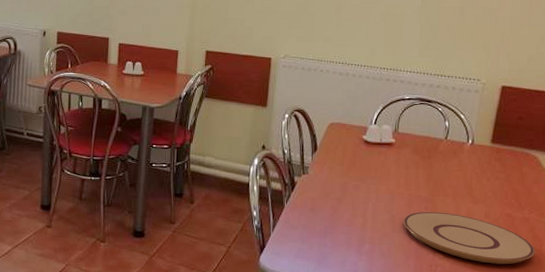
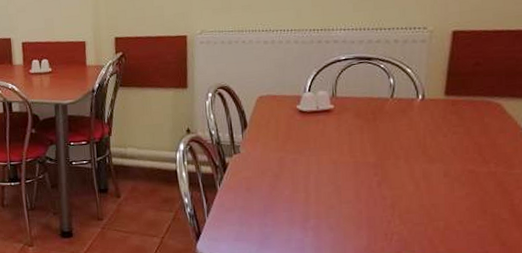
plate: present [403,211,535,265] -> none [350,176,506,225]

